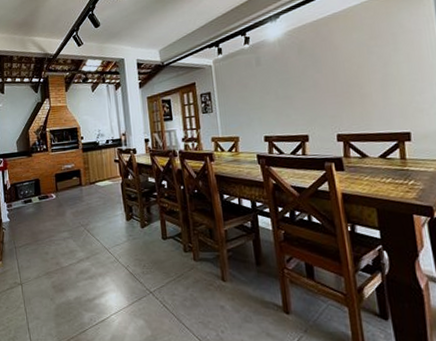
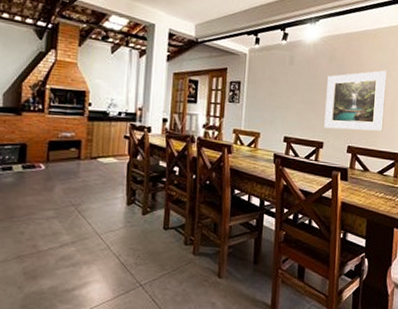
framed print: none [300,49,376,121] -> present [324,70,387,131]

